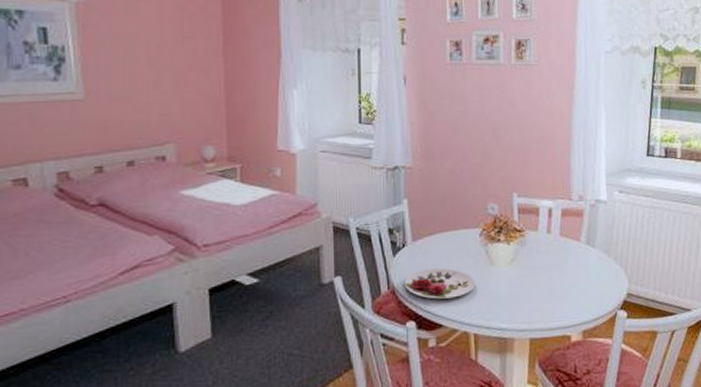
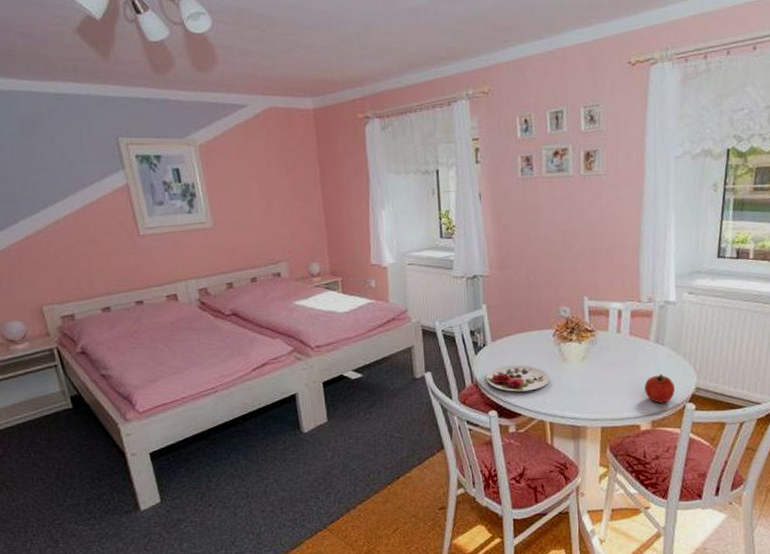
apple: none [575,278,606,311] -> present [644,373,675,404]

